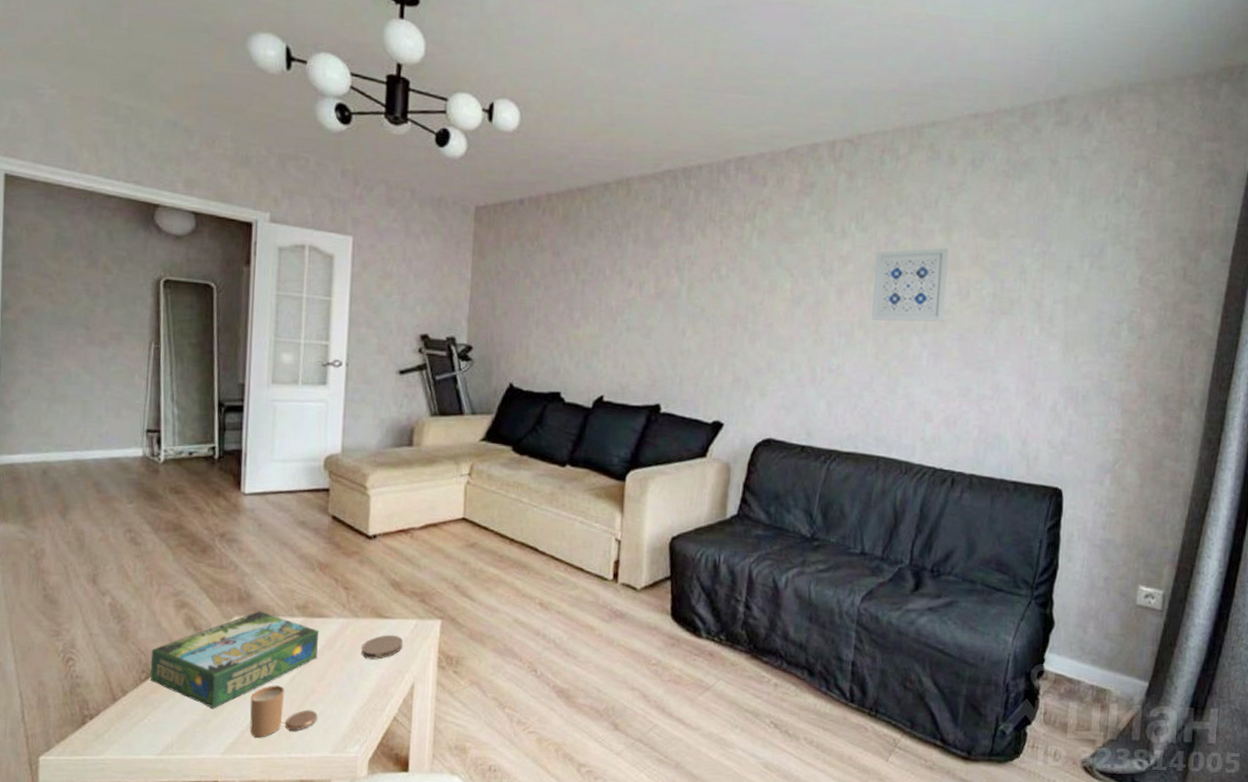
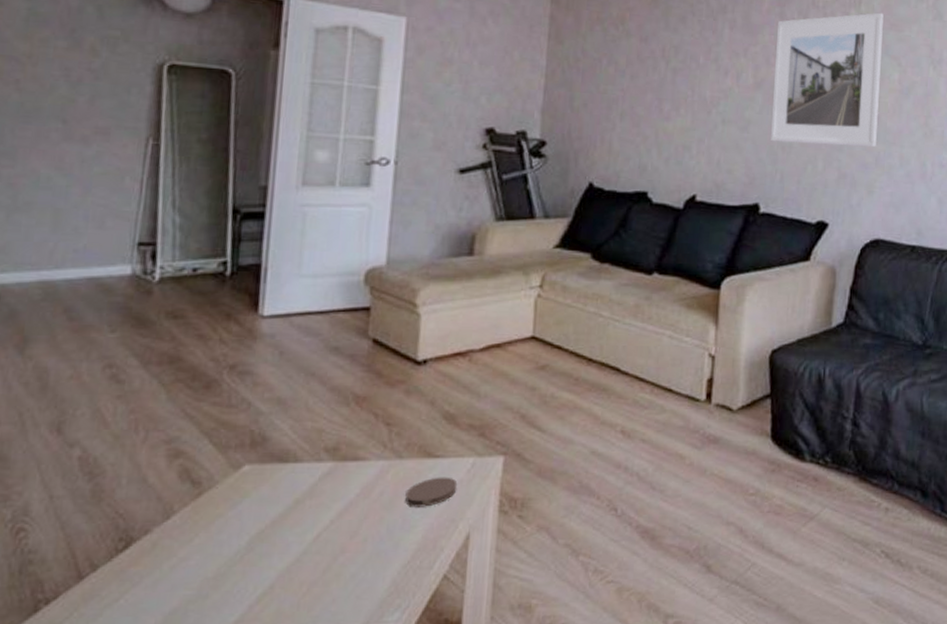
board game: present [150,611,320,709] -> none [129,457,354,581]
candle: present [250,685,318,738] -> none [260,546,348,612]
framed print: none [671,225,777,353] -> present [771,12,884,148]

